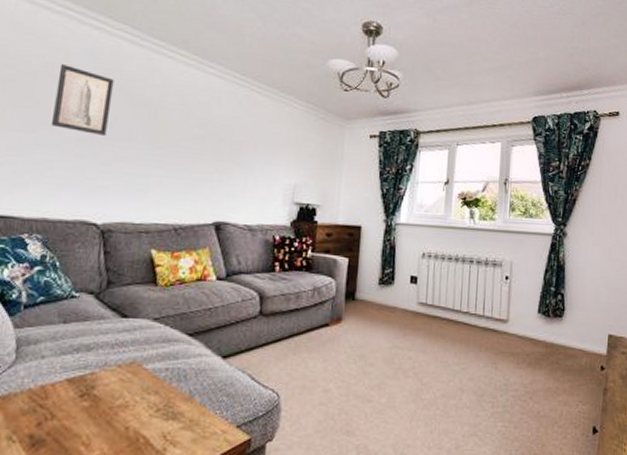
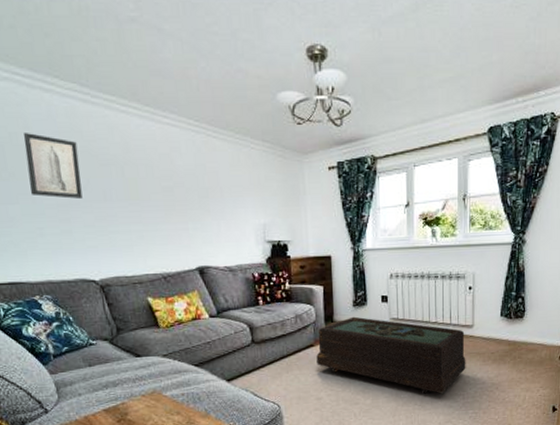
coffee table: none [329,296,498,399] -> present [316,316,466,394]

